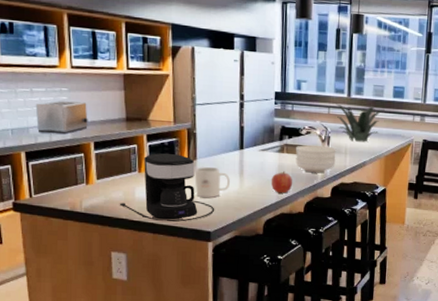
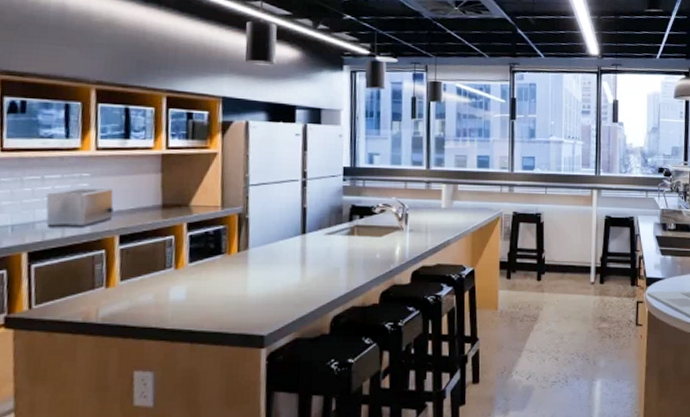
coffee maker: present [119,153,215,222] -> none [147,244,270,328]
mug: present [194,166,230,198] -> none [245,256,289,295]
fruit: present [270,171,293,194] -> none [339,257,366,283]
bowl: present [295,144,336,173] -> none [367,224,416,257]
plant: present [336,103,385,142] -> none [413,177,469,218]

